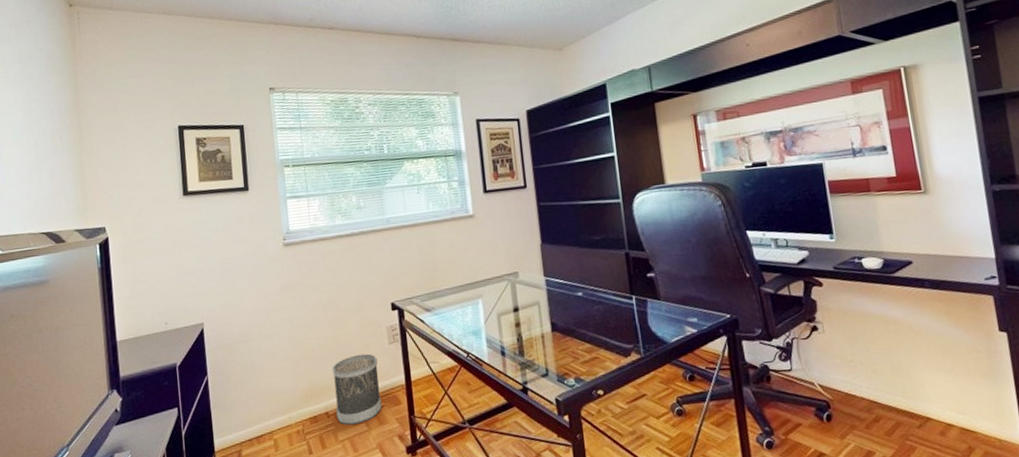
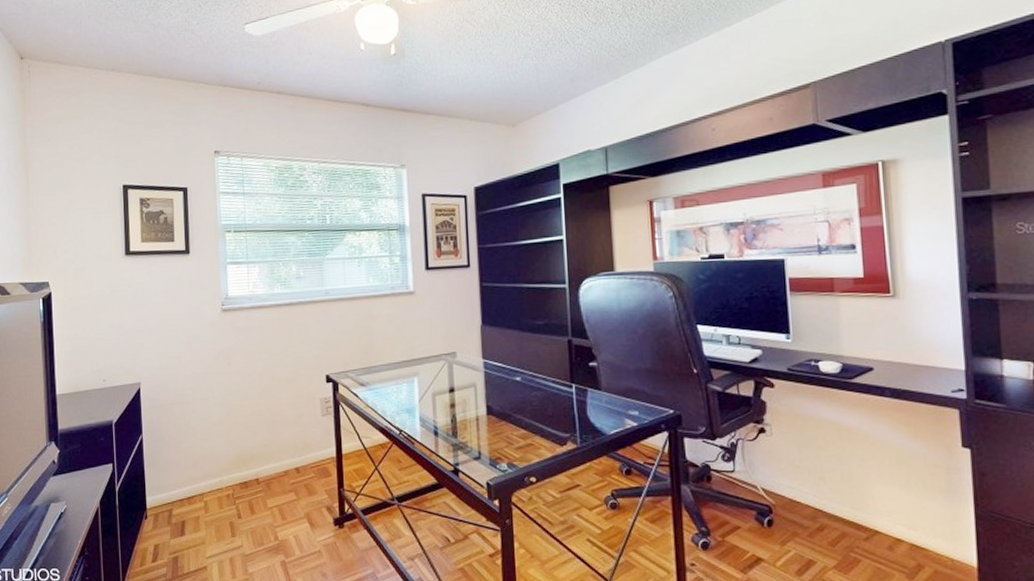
wastebasket: present [332,353,382,425] -> none [264,424,312,493]

